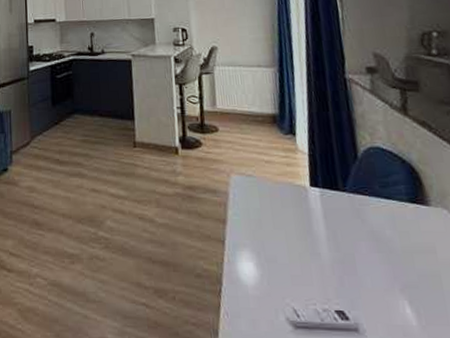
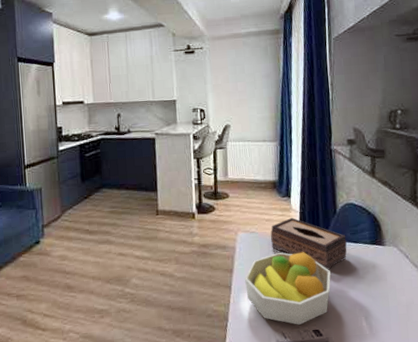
fruit bowl: none [240,203,356,301] -> present [244,252,331,325]
tissue box: none [272,161,377,232] -> present [270,218,347,270]

